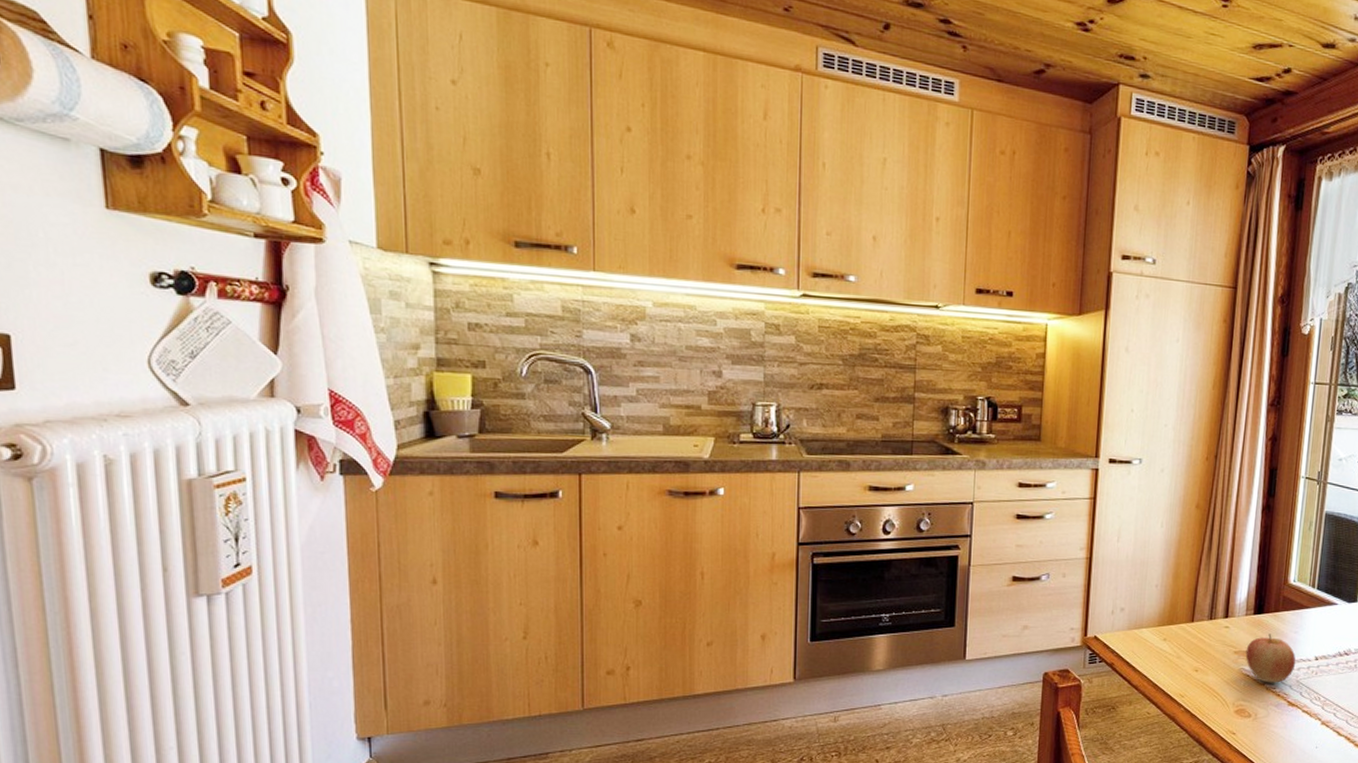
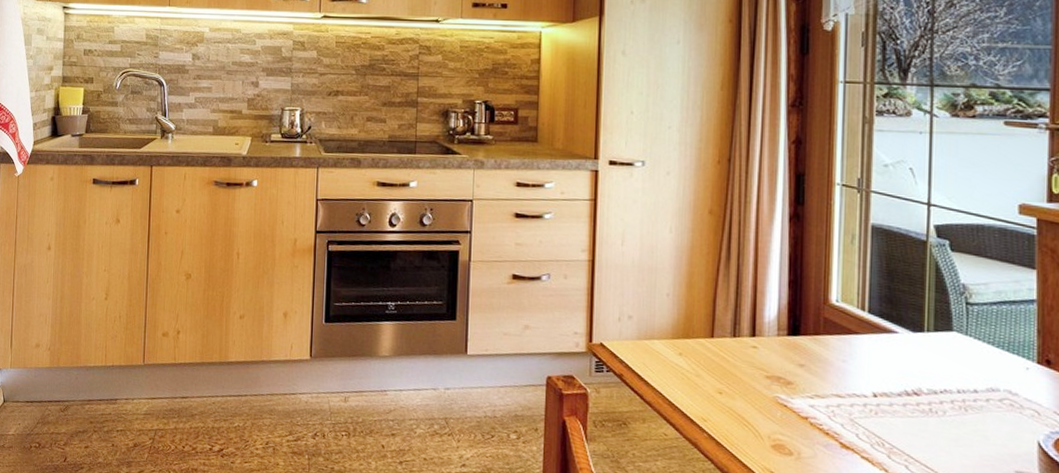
apple: present [1245,633,1296,683] -> none [780,359,848,419]

